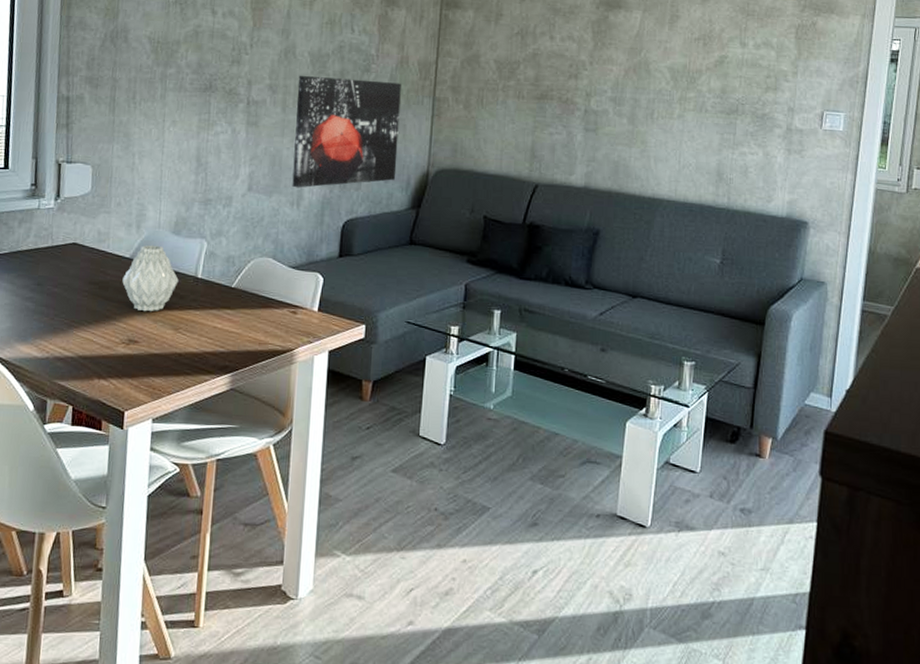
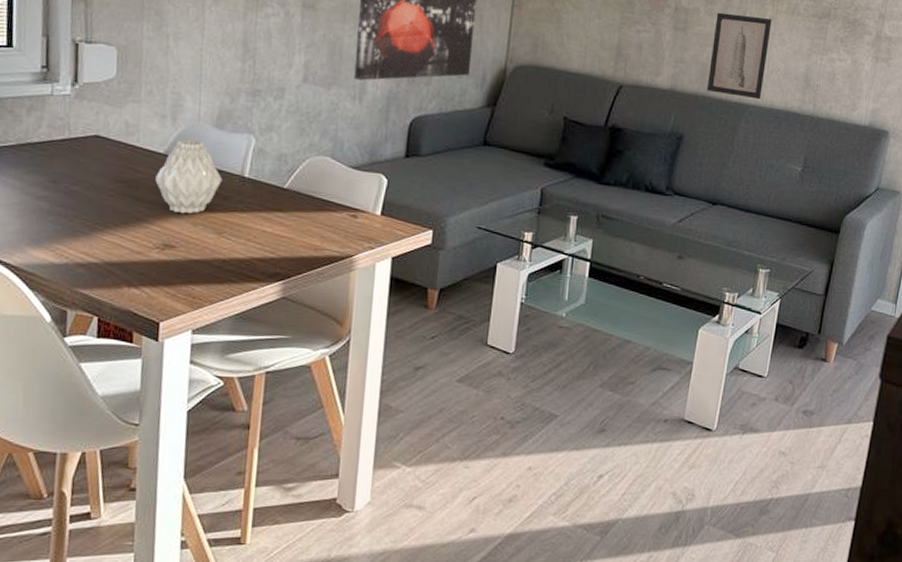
wall art: none [619,113,680,194] -> present [706,12,772,100]

